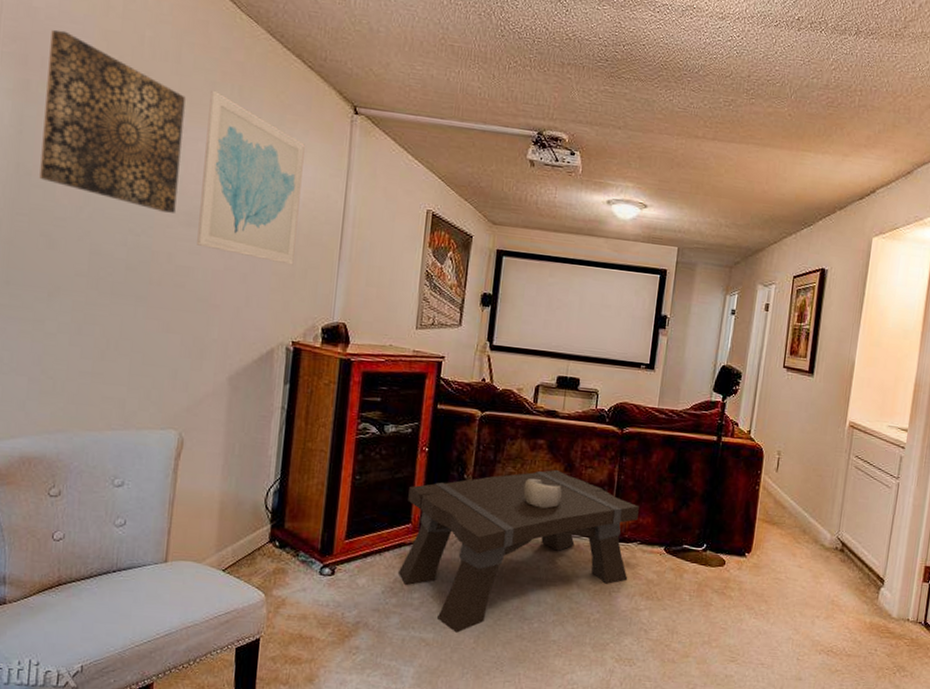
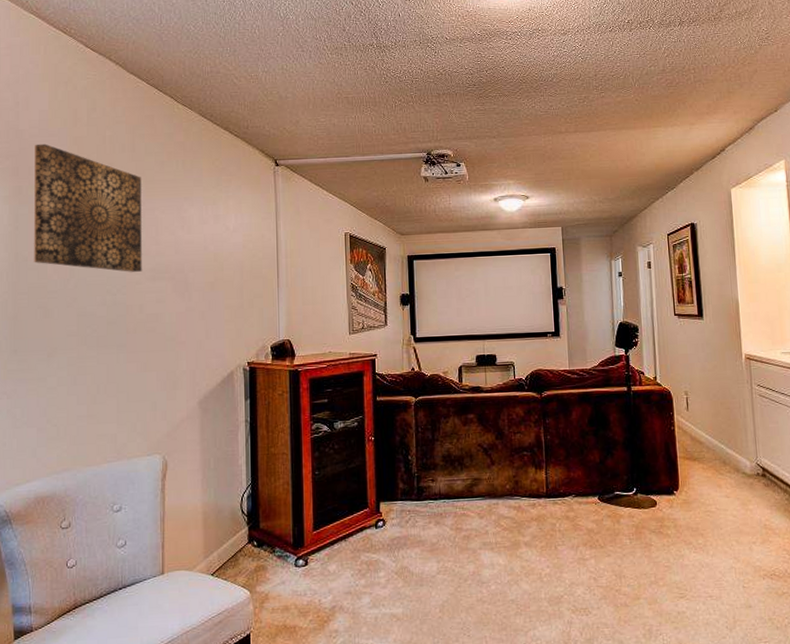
wall art: present [197,90,305,265] -> none [161,168,241,298]
coffee table: present [397,469,639,633] -> none [362,439,570,605]
decorative bowl: present [523,478,563,509] -> none [462,449,498,477]

